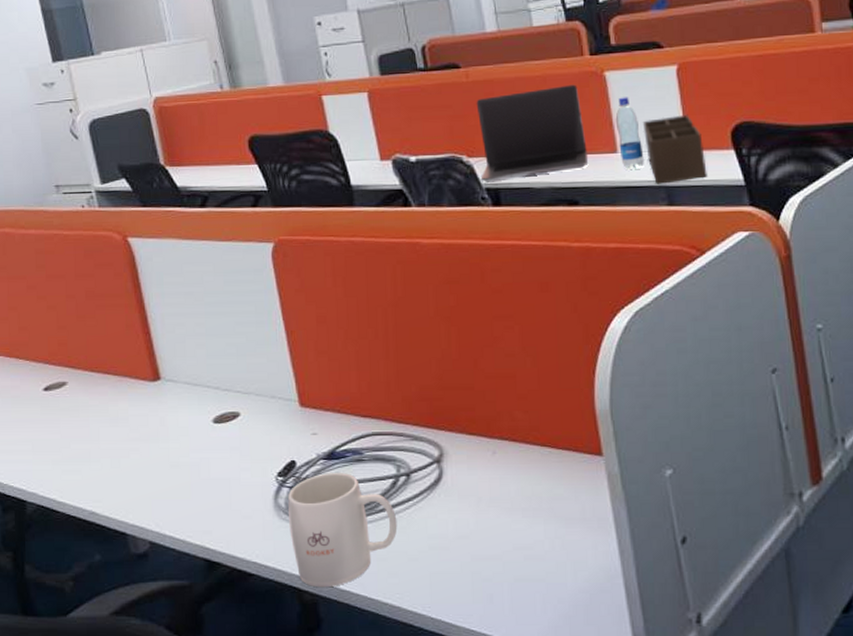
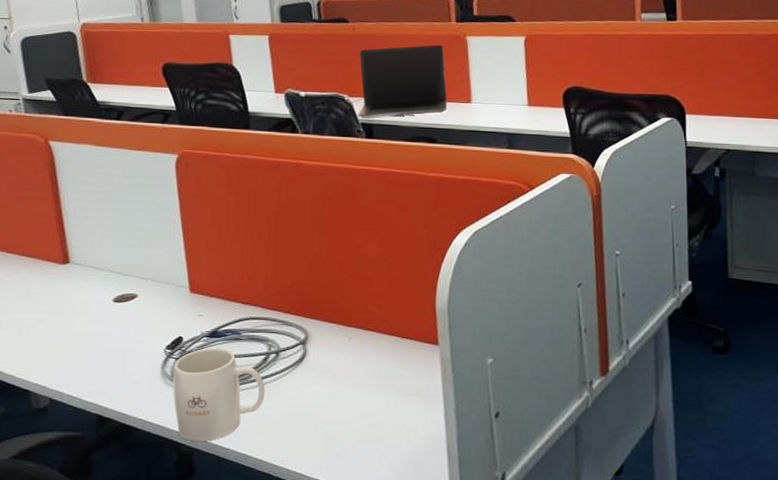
bottle: present [615,97,644,171] -> none [472,58,492,118]
desk organizer: present [642,114,707,184] -> none [493,77,541,131]

